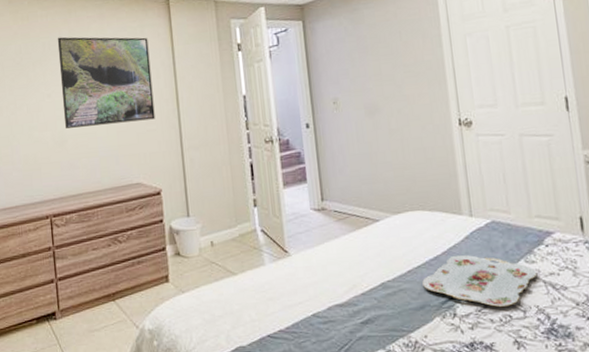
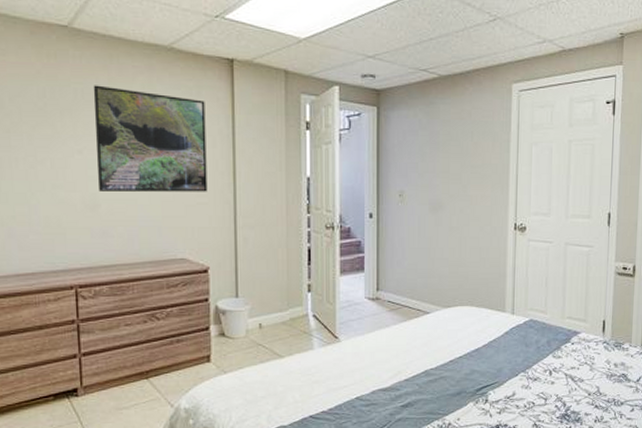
serving tray: present [422,255,537,308] -> none [462,349,561,396]

